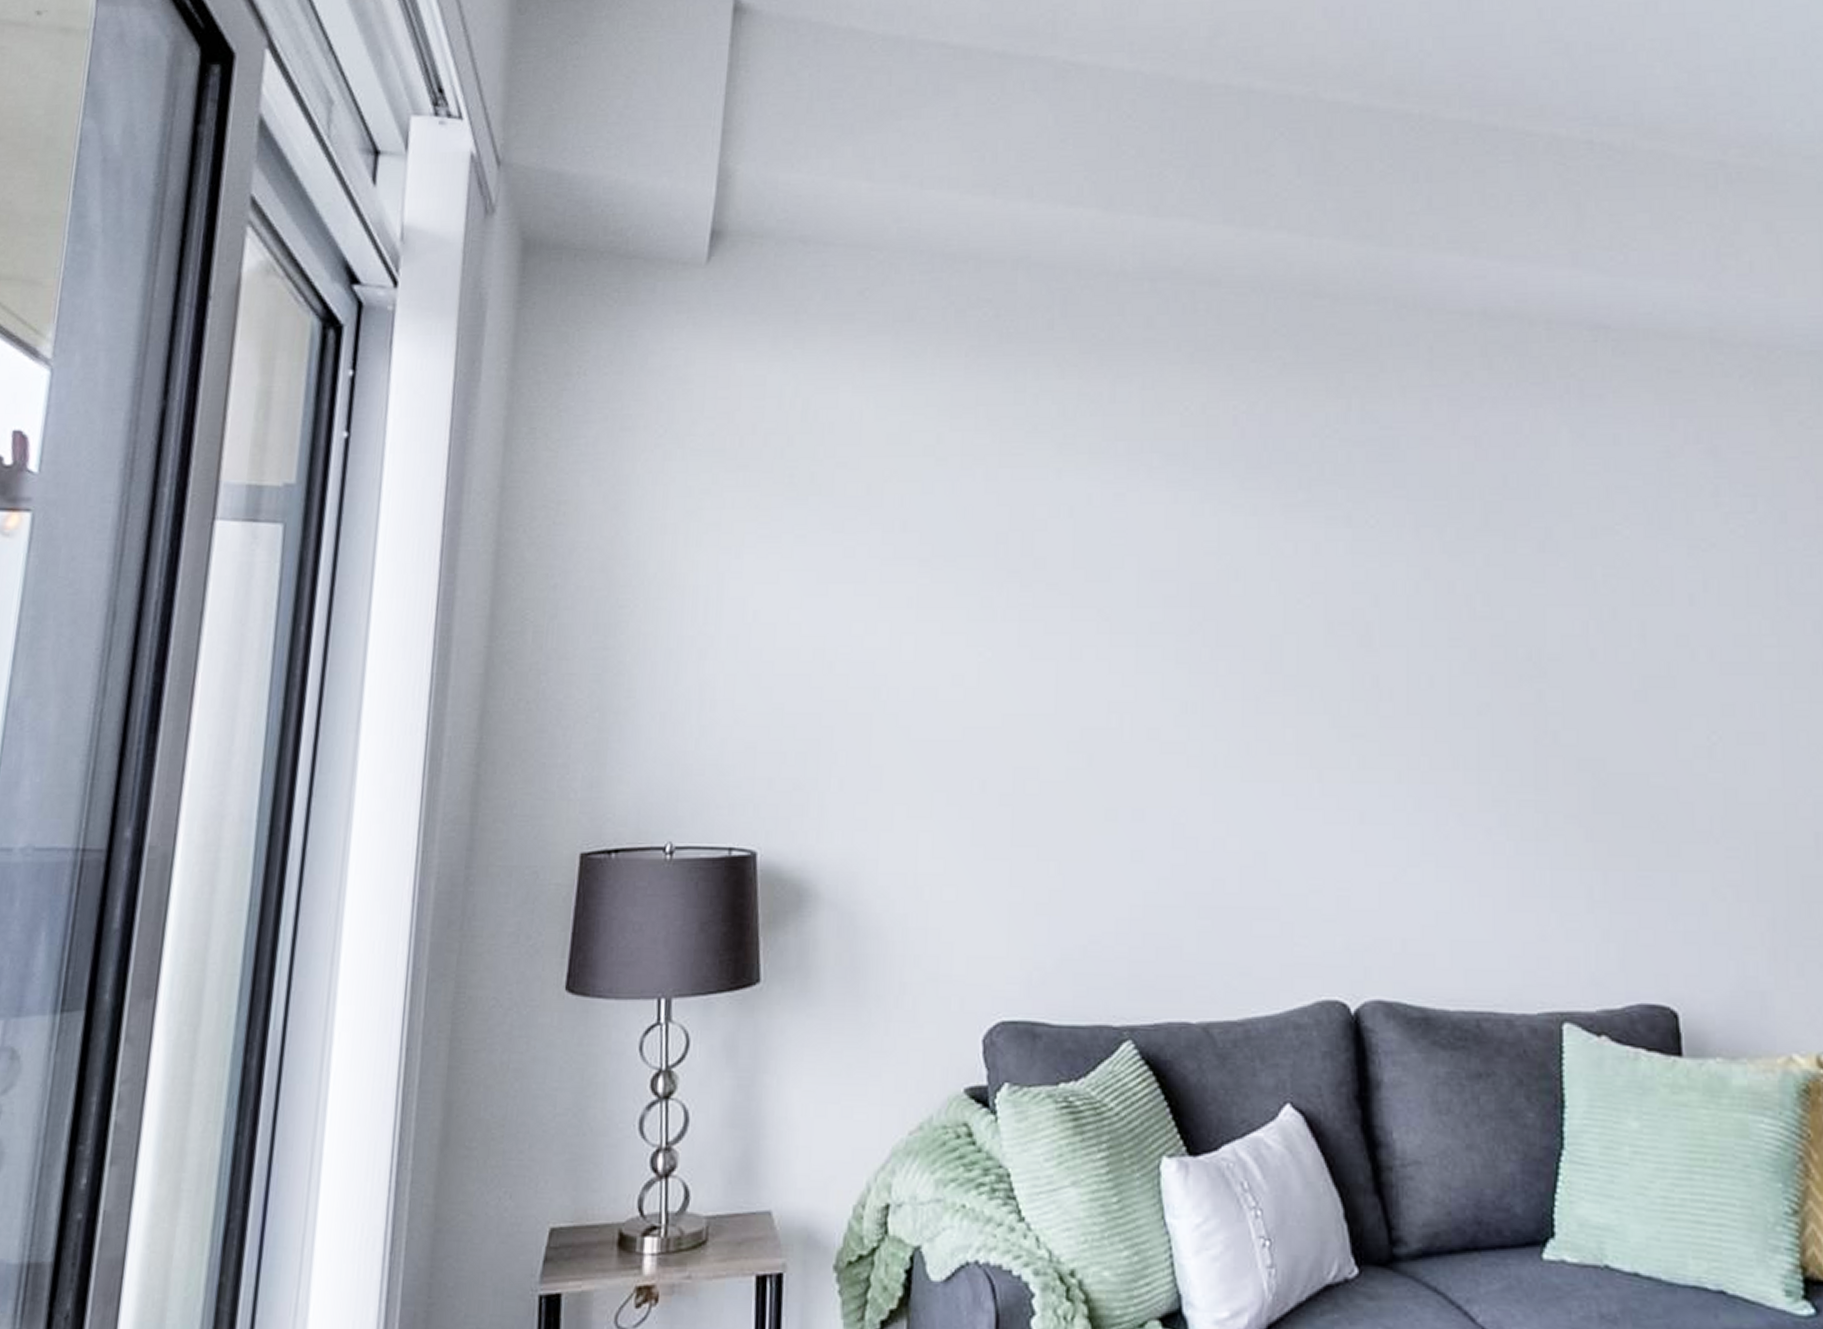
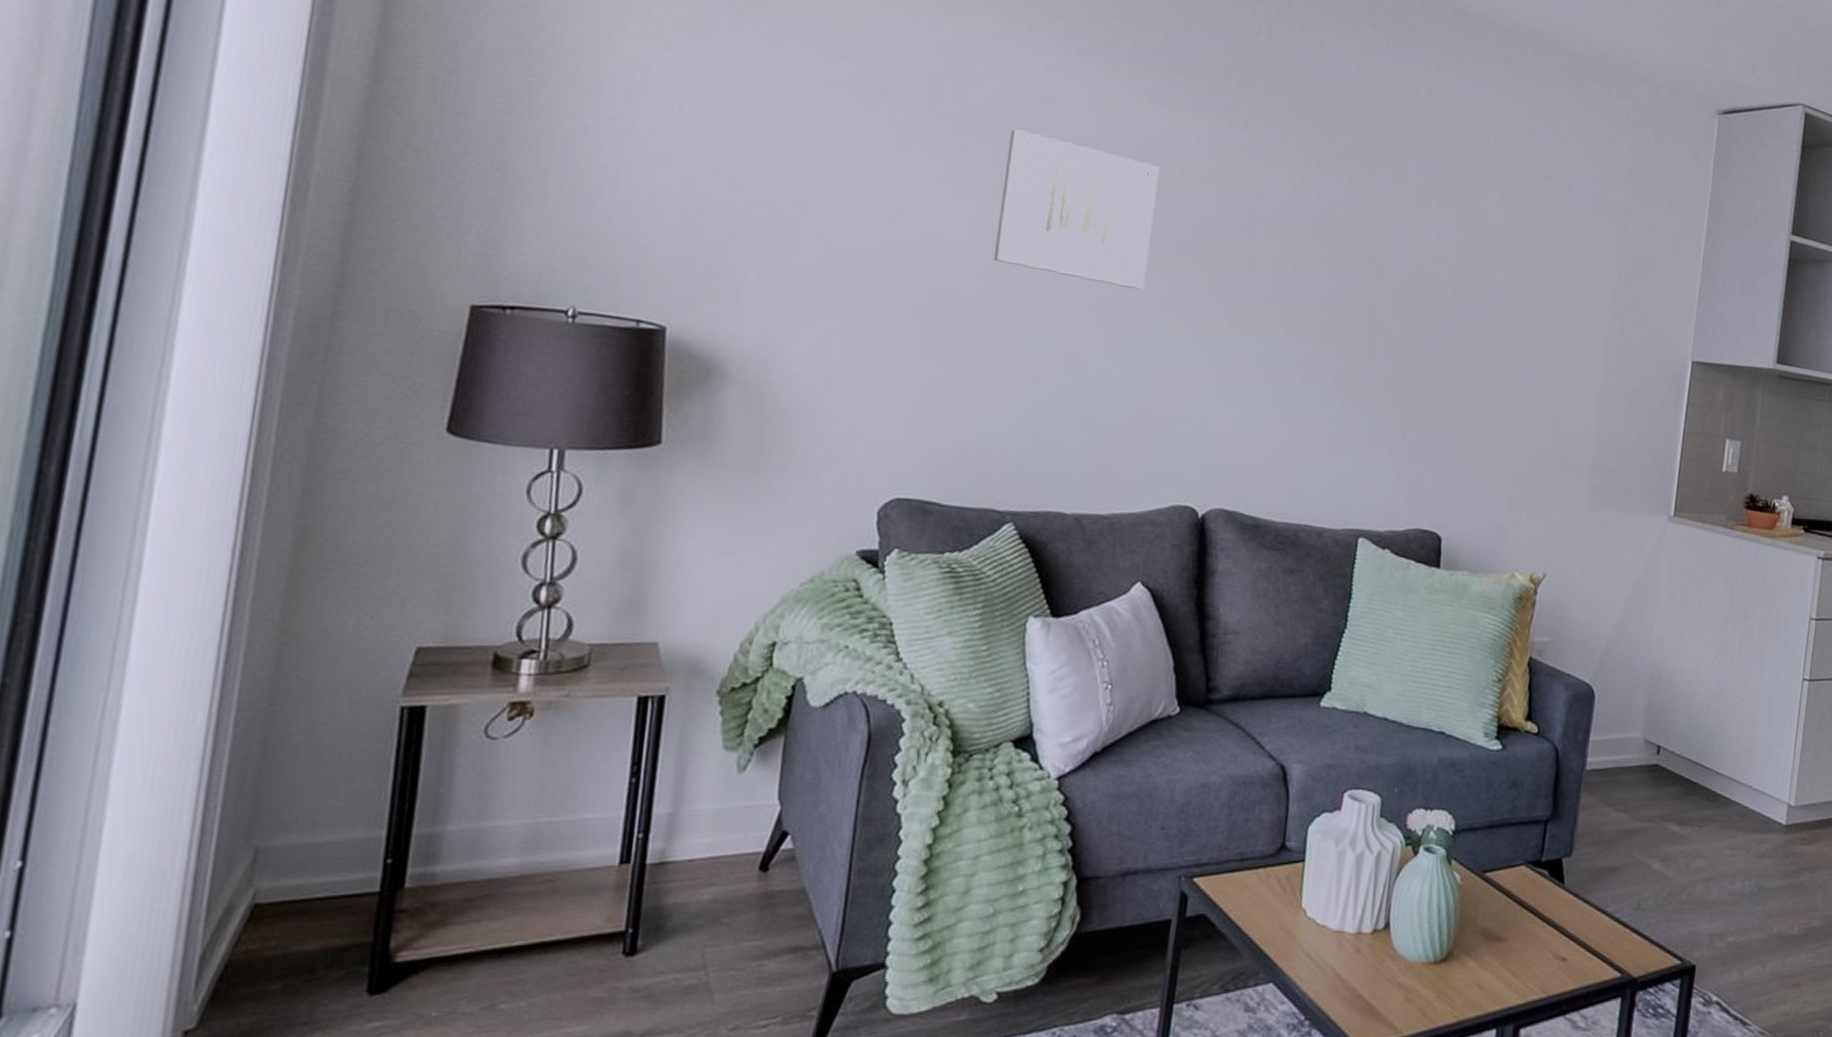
wall art: none [1079,573,1253,738] -> present [993,128,1160,290]

